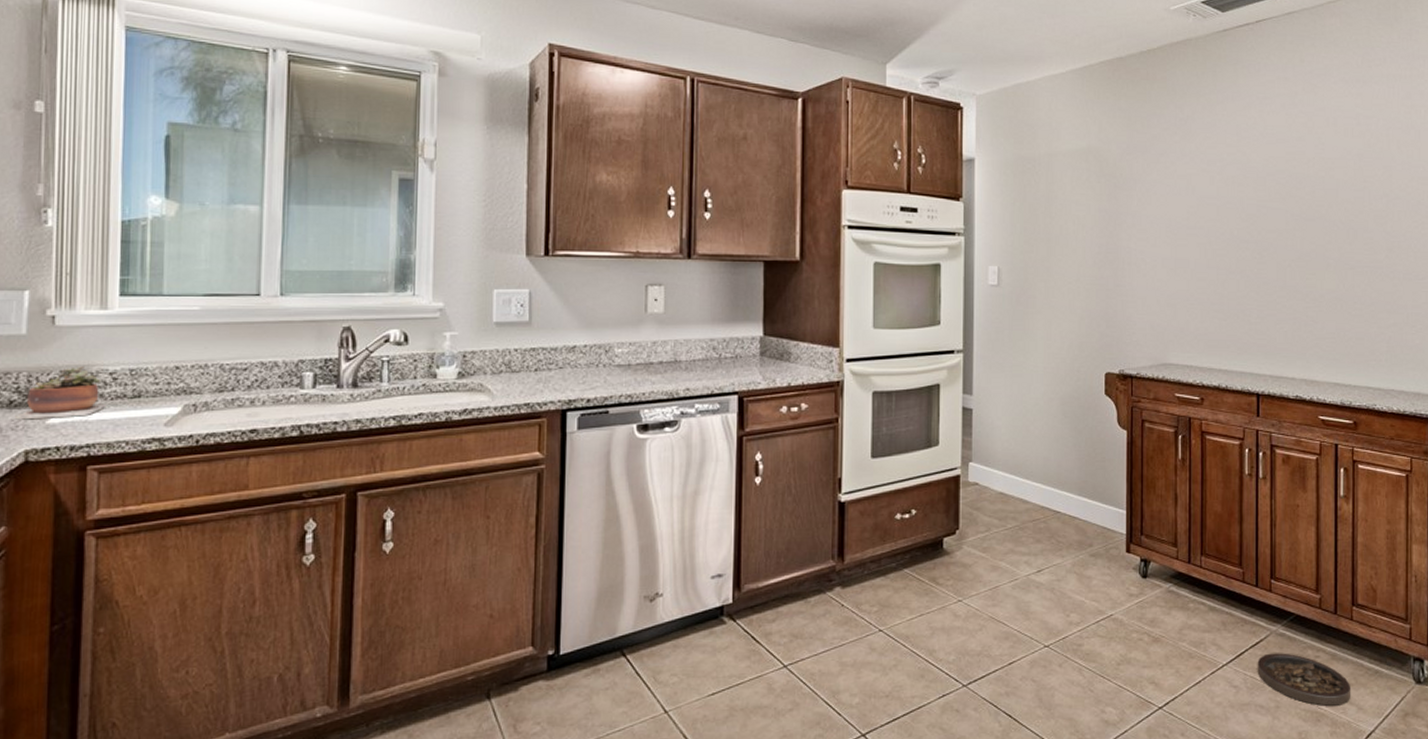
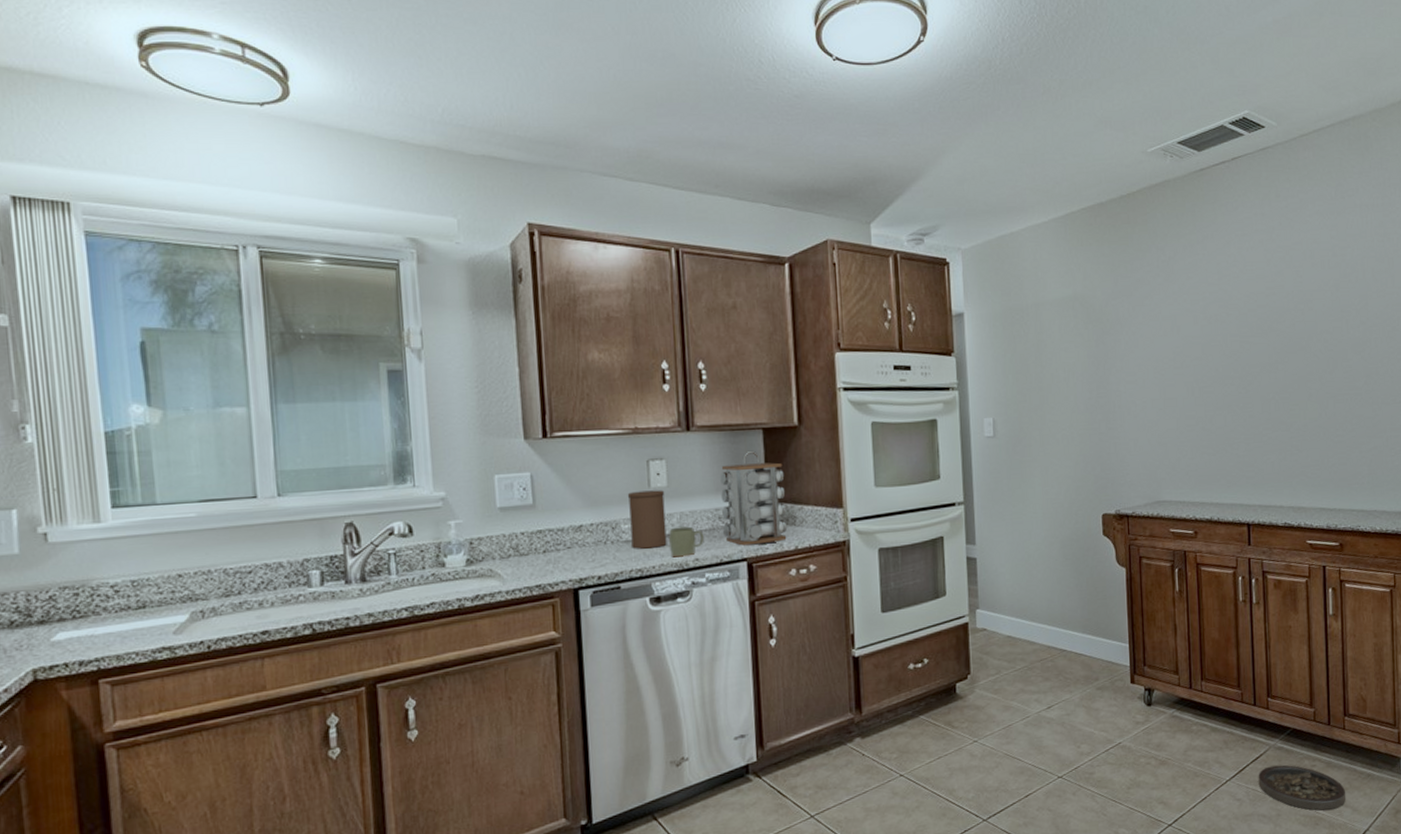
succulent plant: present [15,366,108,420] -> none [18,581,113,640]
canister: none [623,316,660,374] -> present [627,490,667,549]
mug: none [660,355,697,385] -> present [668,526,705,558]
spice rack: none [717,282,782,379] -> present [720,450,787,546]

